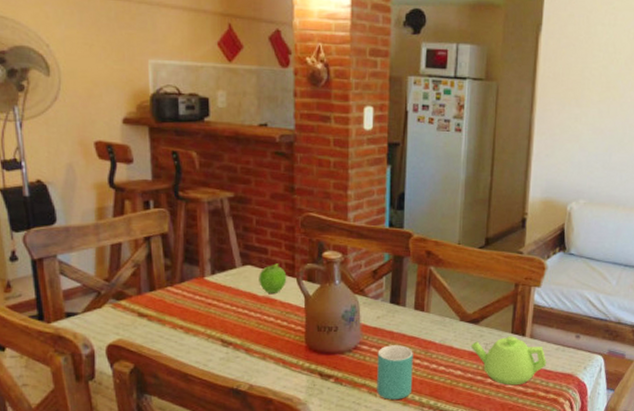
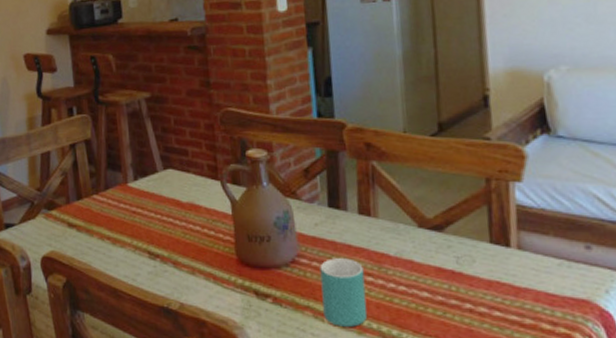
fruit: present [259,263,287,293] -> none [181,165,211,199]
teapot: present [470,336,547,386] -> none [436,247,548,314]

